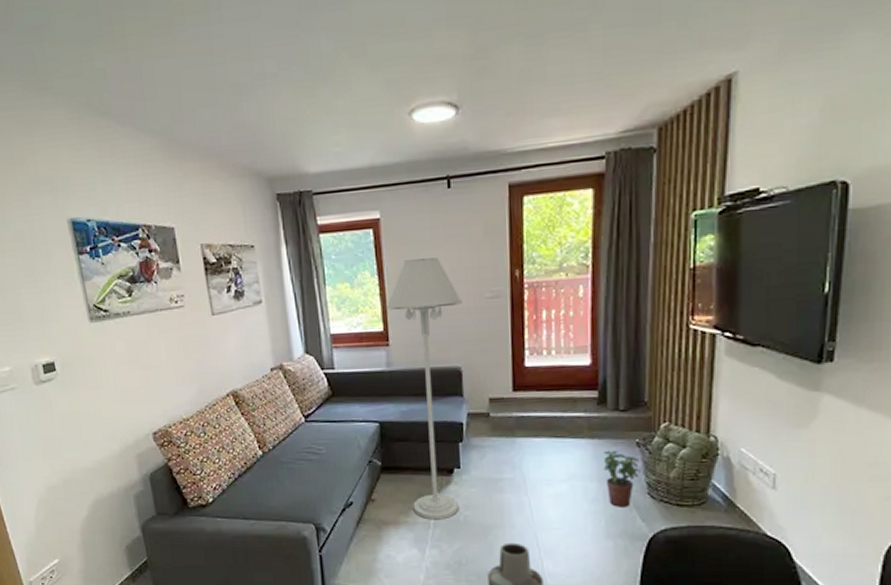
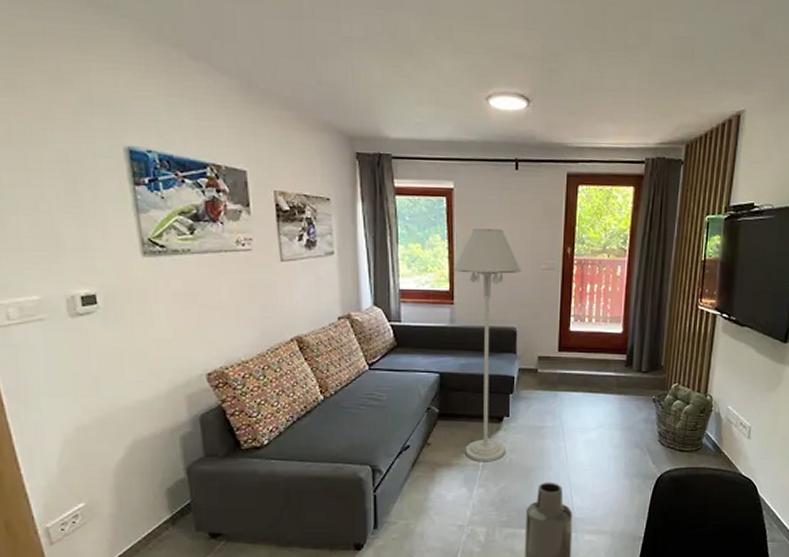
potted plant: present [603,450,641,507] -> none [626,404,655,452]

